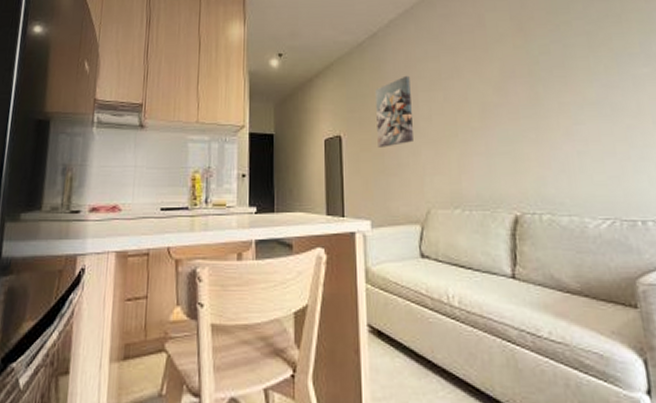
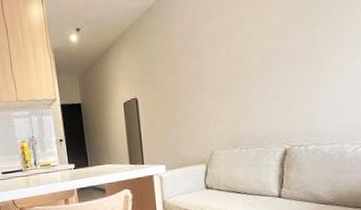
wall art: present [376,75,413,148] -> none [165,34,199,104]

